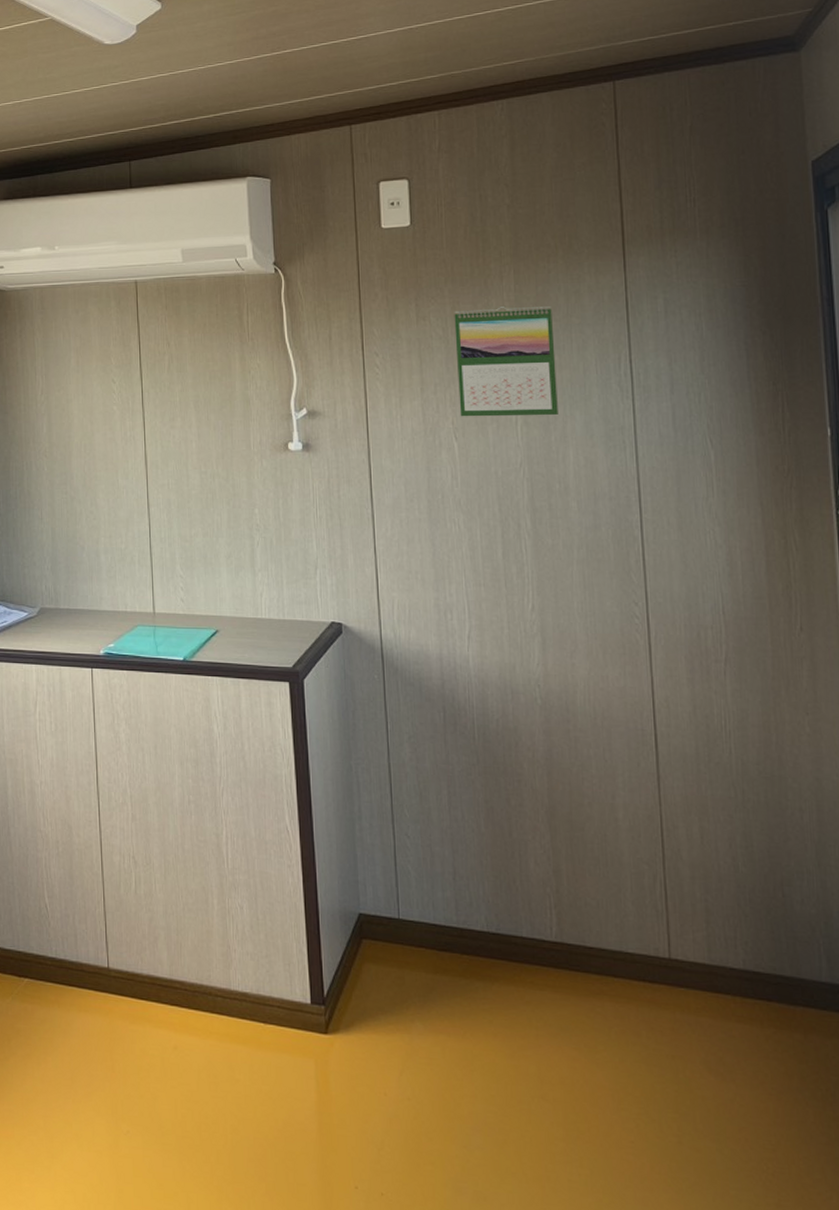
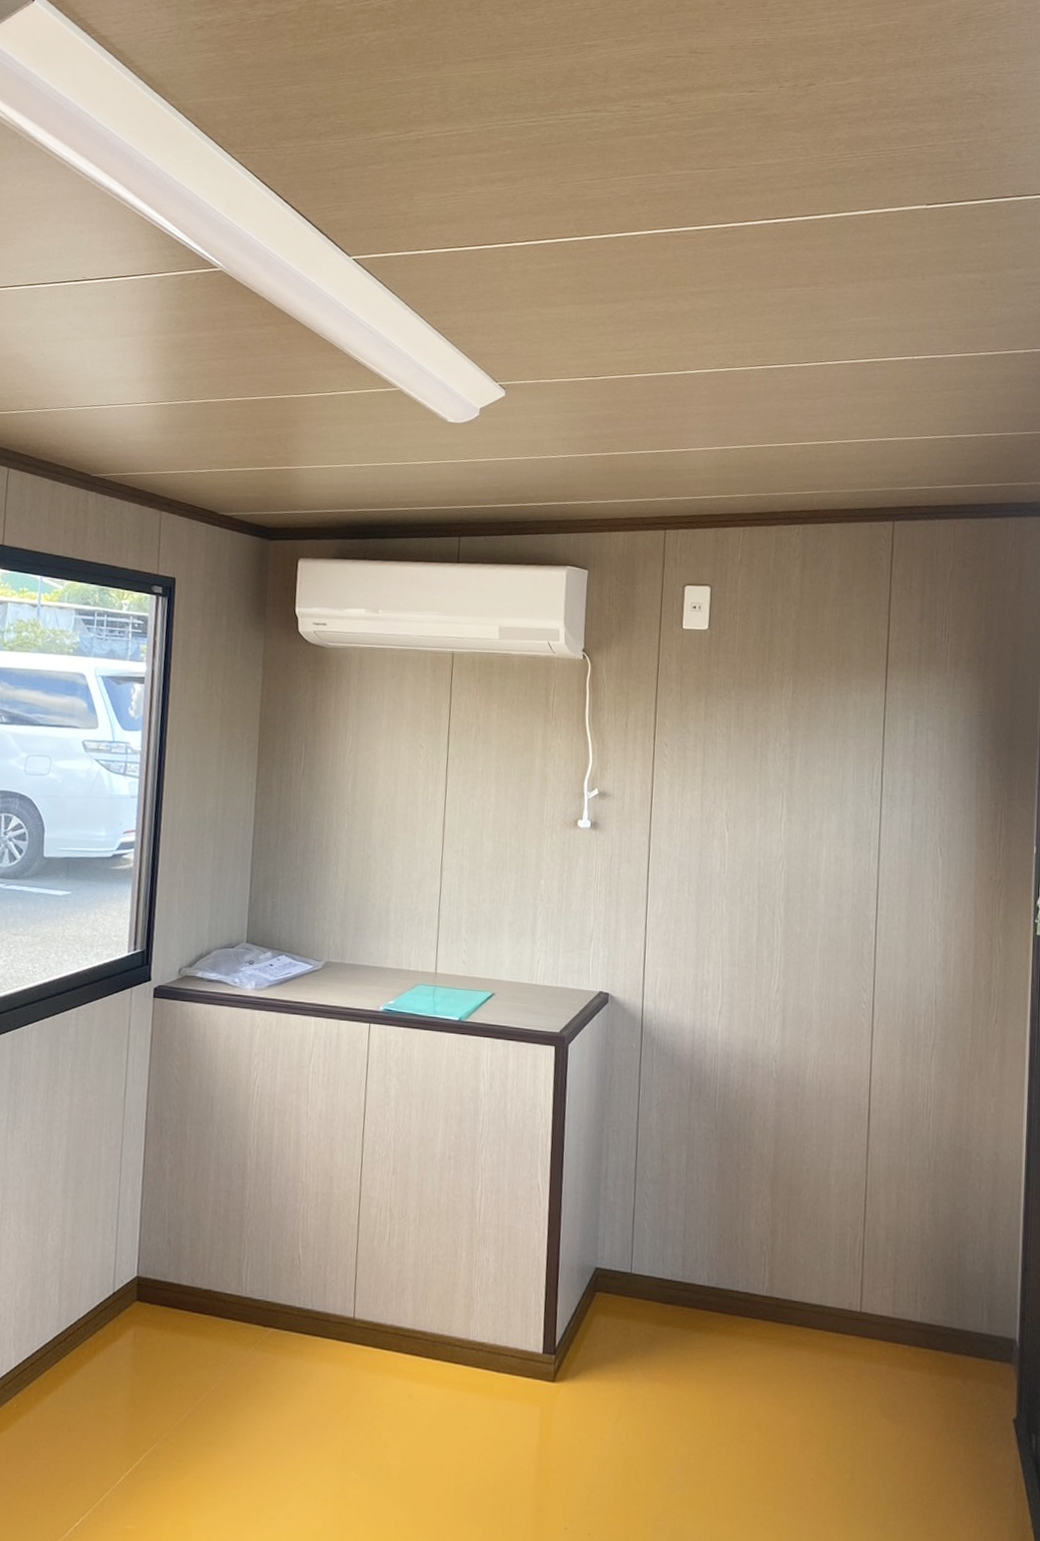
calendar: present [454,305,558,417] -> none [733,712,821,815]

